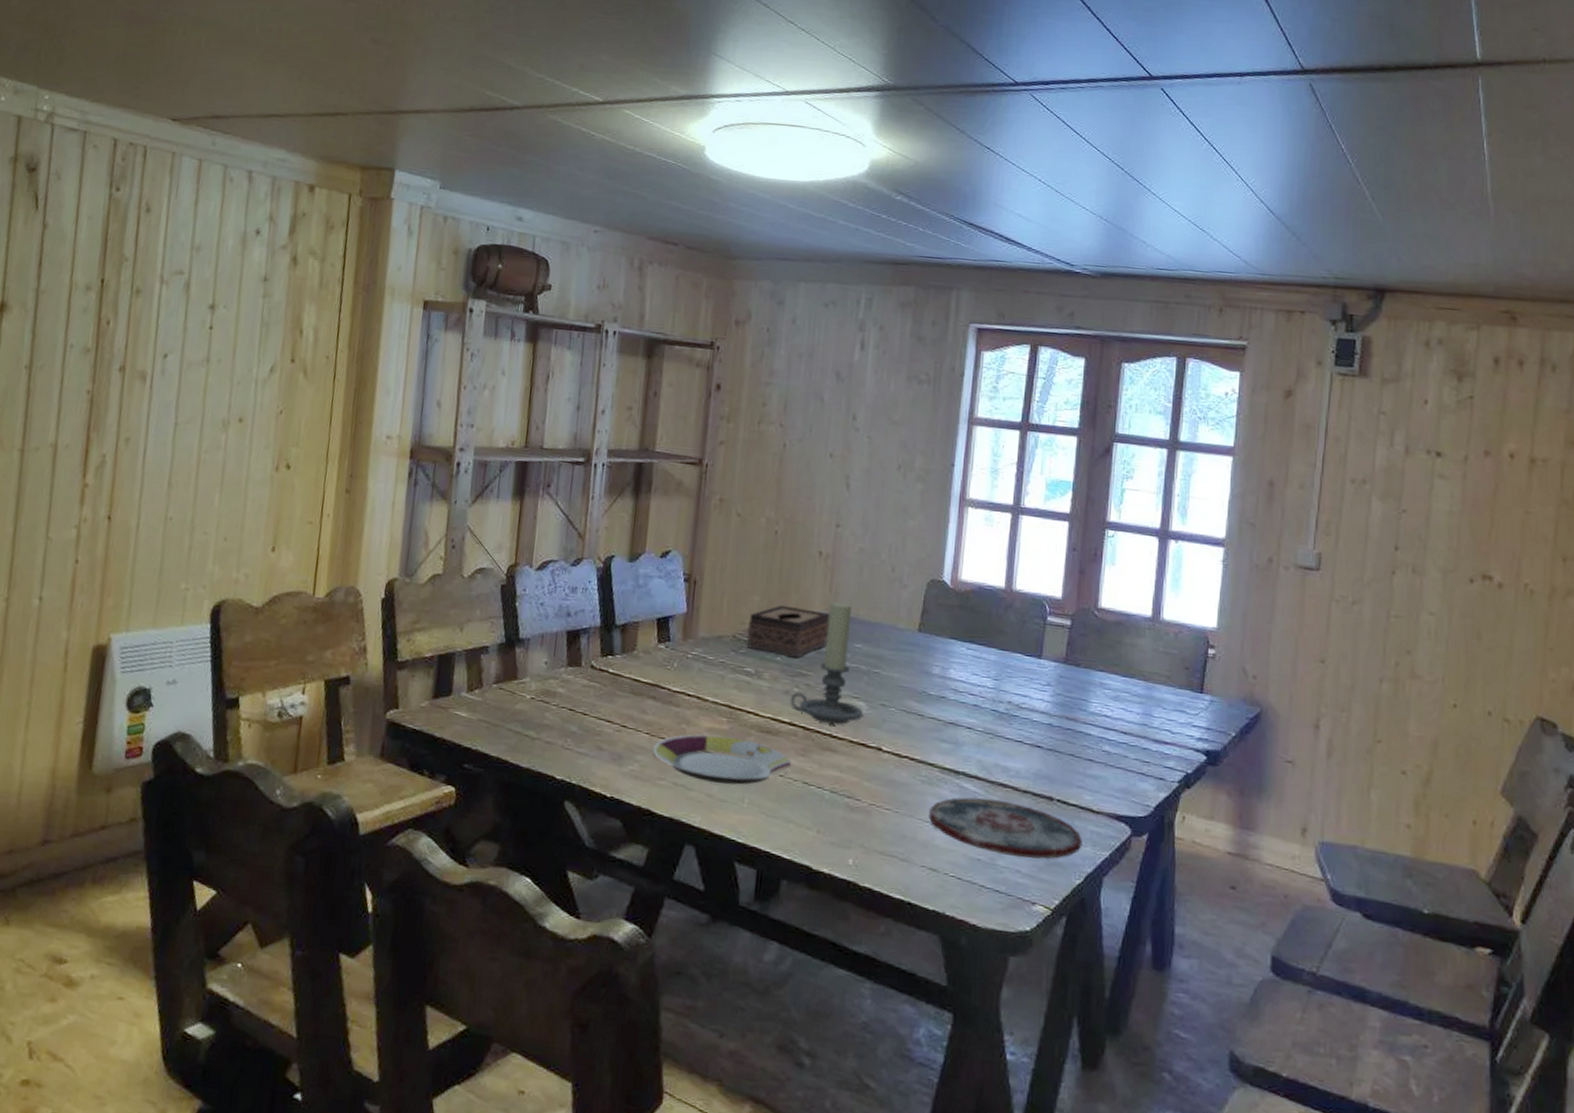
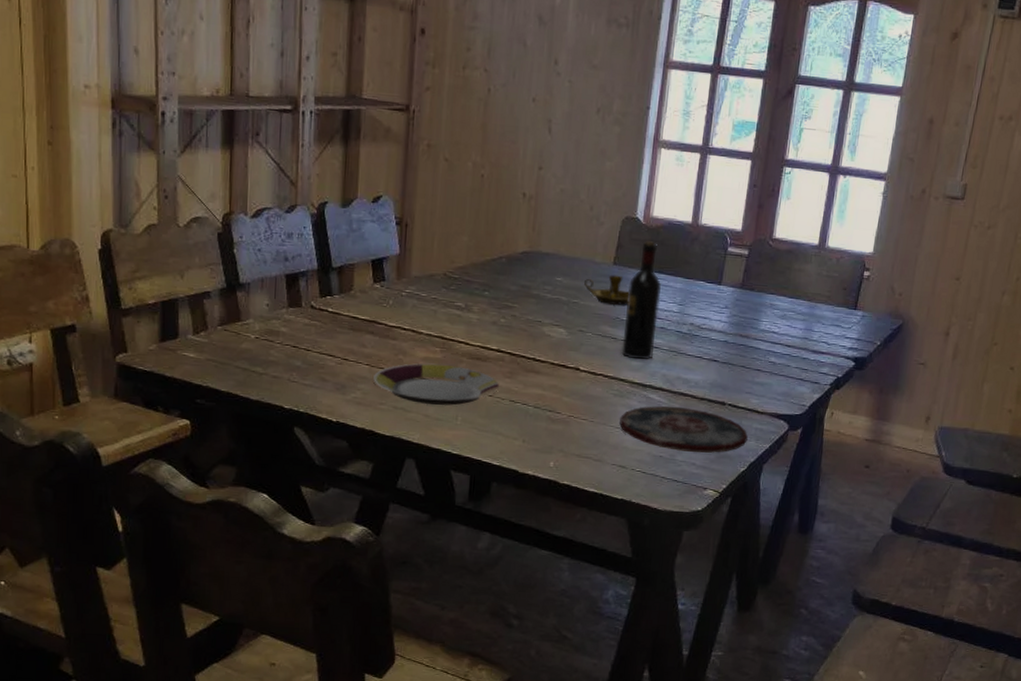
tissue box: present [747,605,830,658] -> none [457,244,533,292]
candle holder: present [790,601,863,725] -> none [498,239,563,349]
candlestick: none [886,643,937,678] -> present [584,275,630,305]
wine bottle: none [929,606,973,742] -> present [621,241,661,360]

